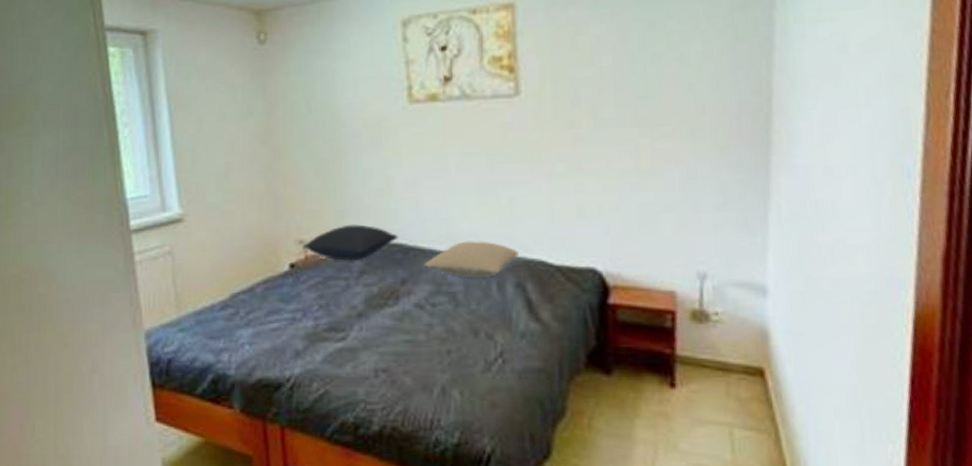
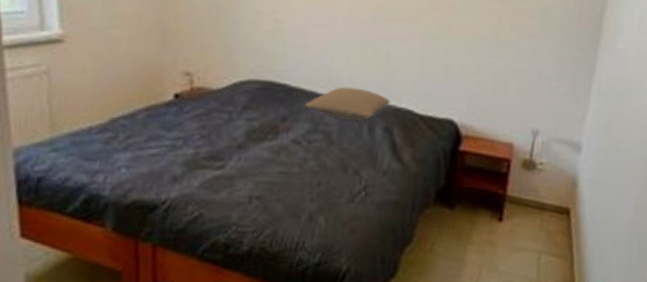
pillow: present [302,224,398,262] -> none [188,62,283,97]

